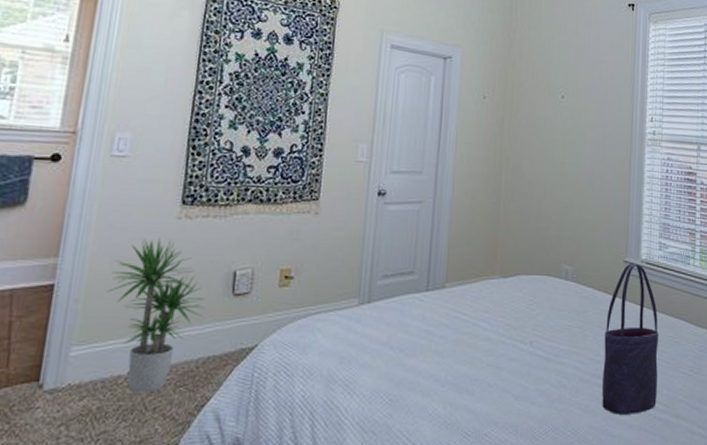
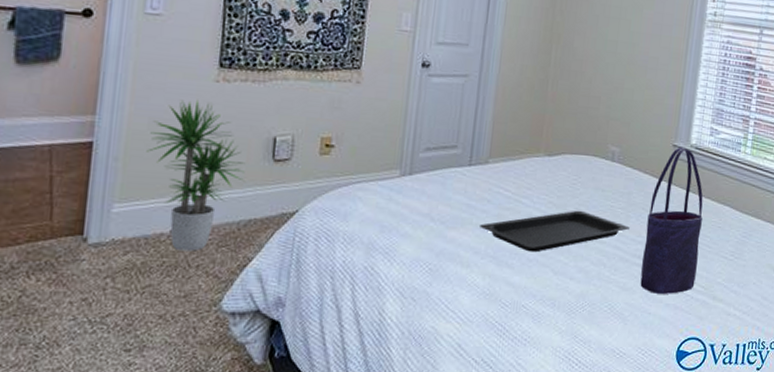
serving tray: none [439,331,589,377] -> present [480,210,631,253]

